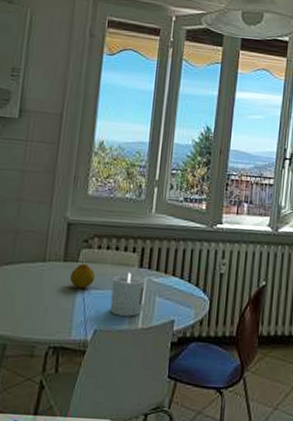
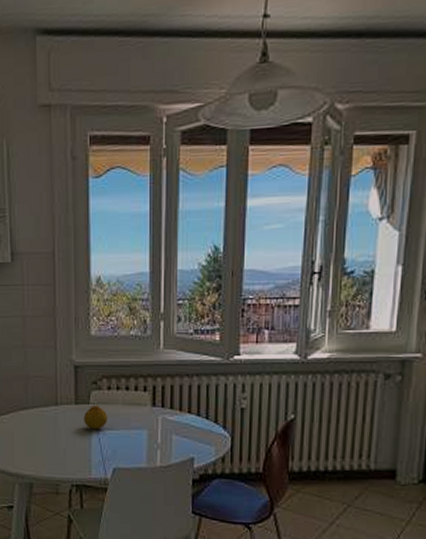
candle: present [110,272,146,317] -> none [126,411,160,455]

